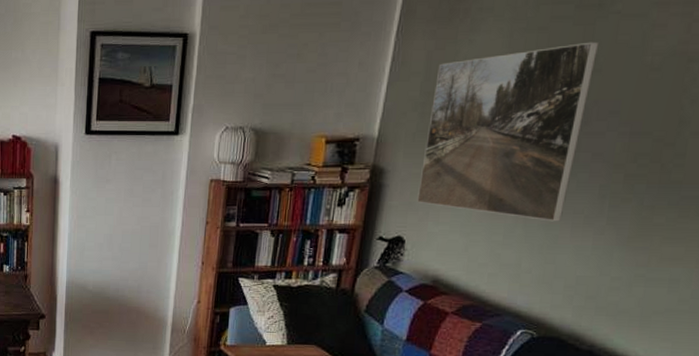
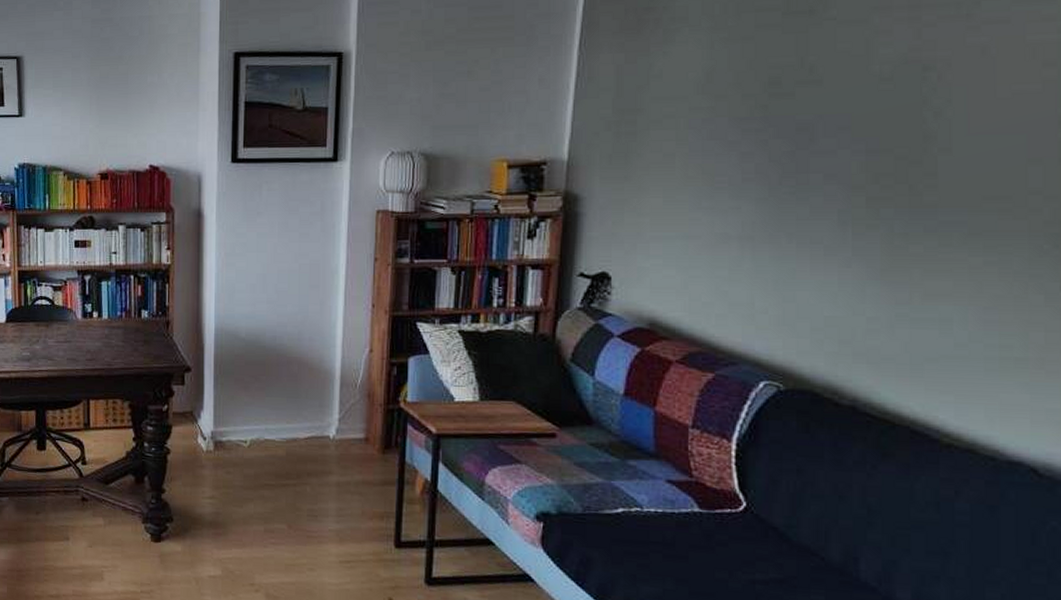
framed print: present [417,41,600,222] -> none [621,50,816,253]

